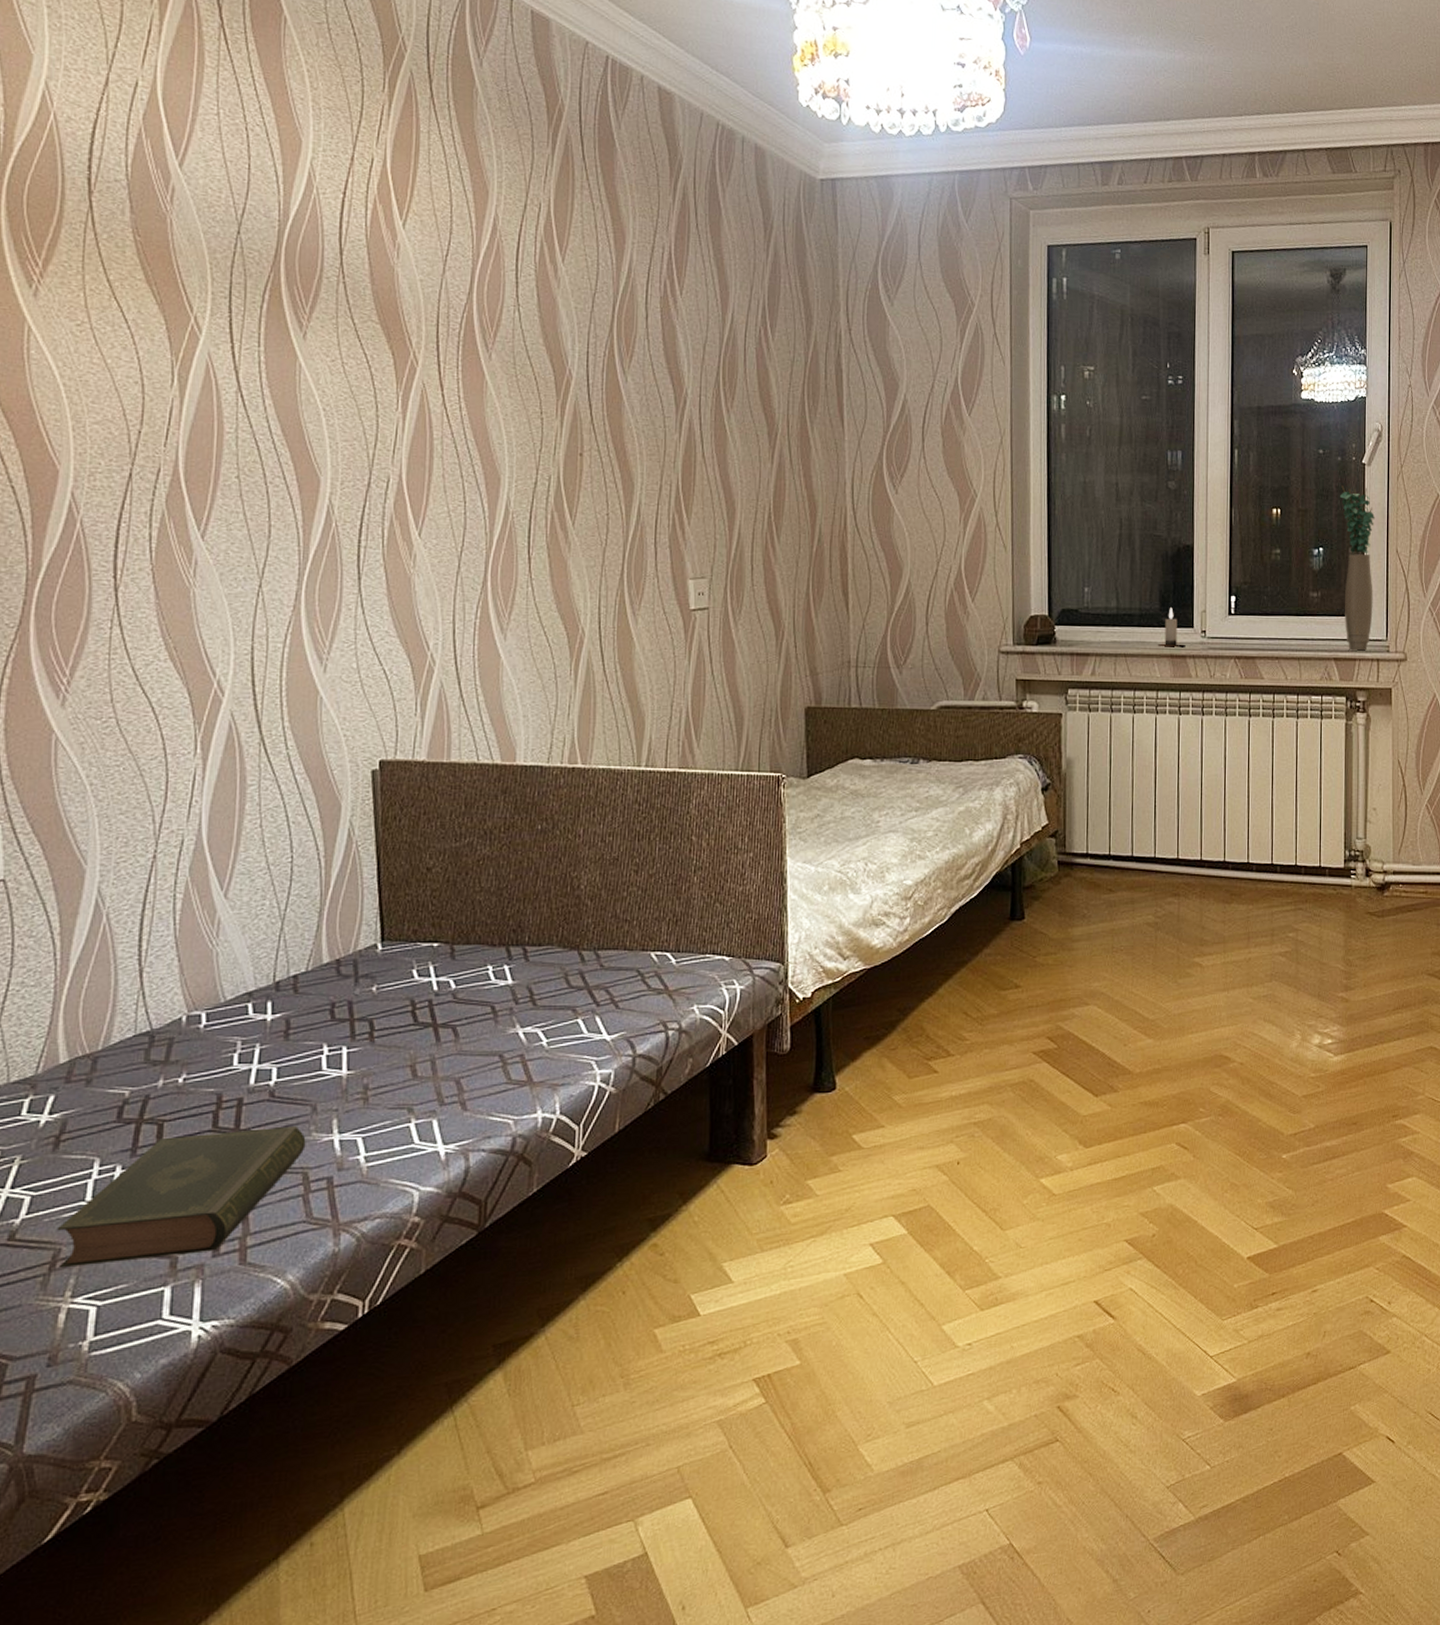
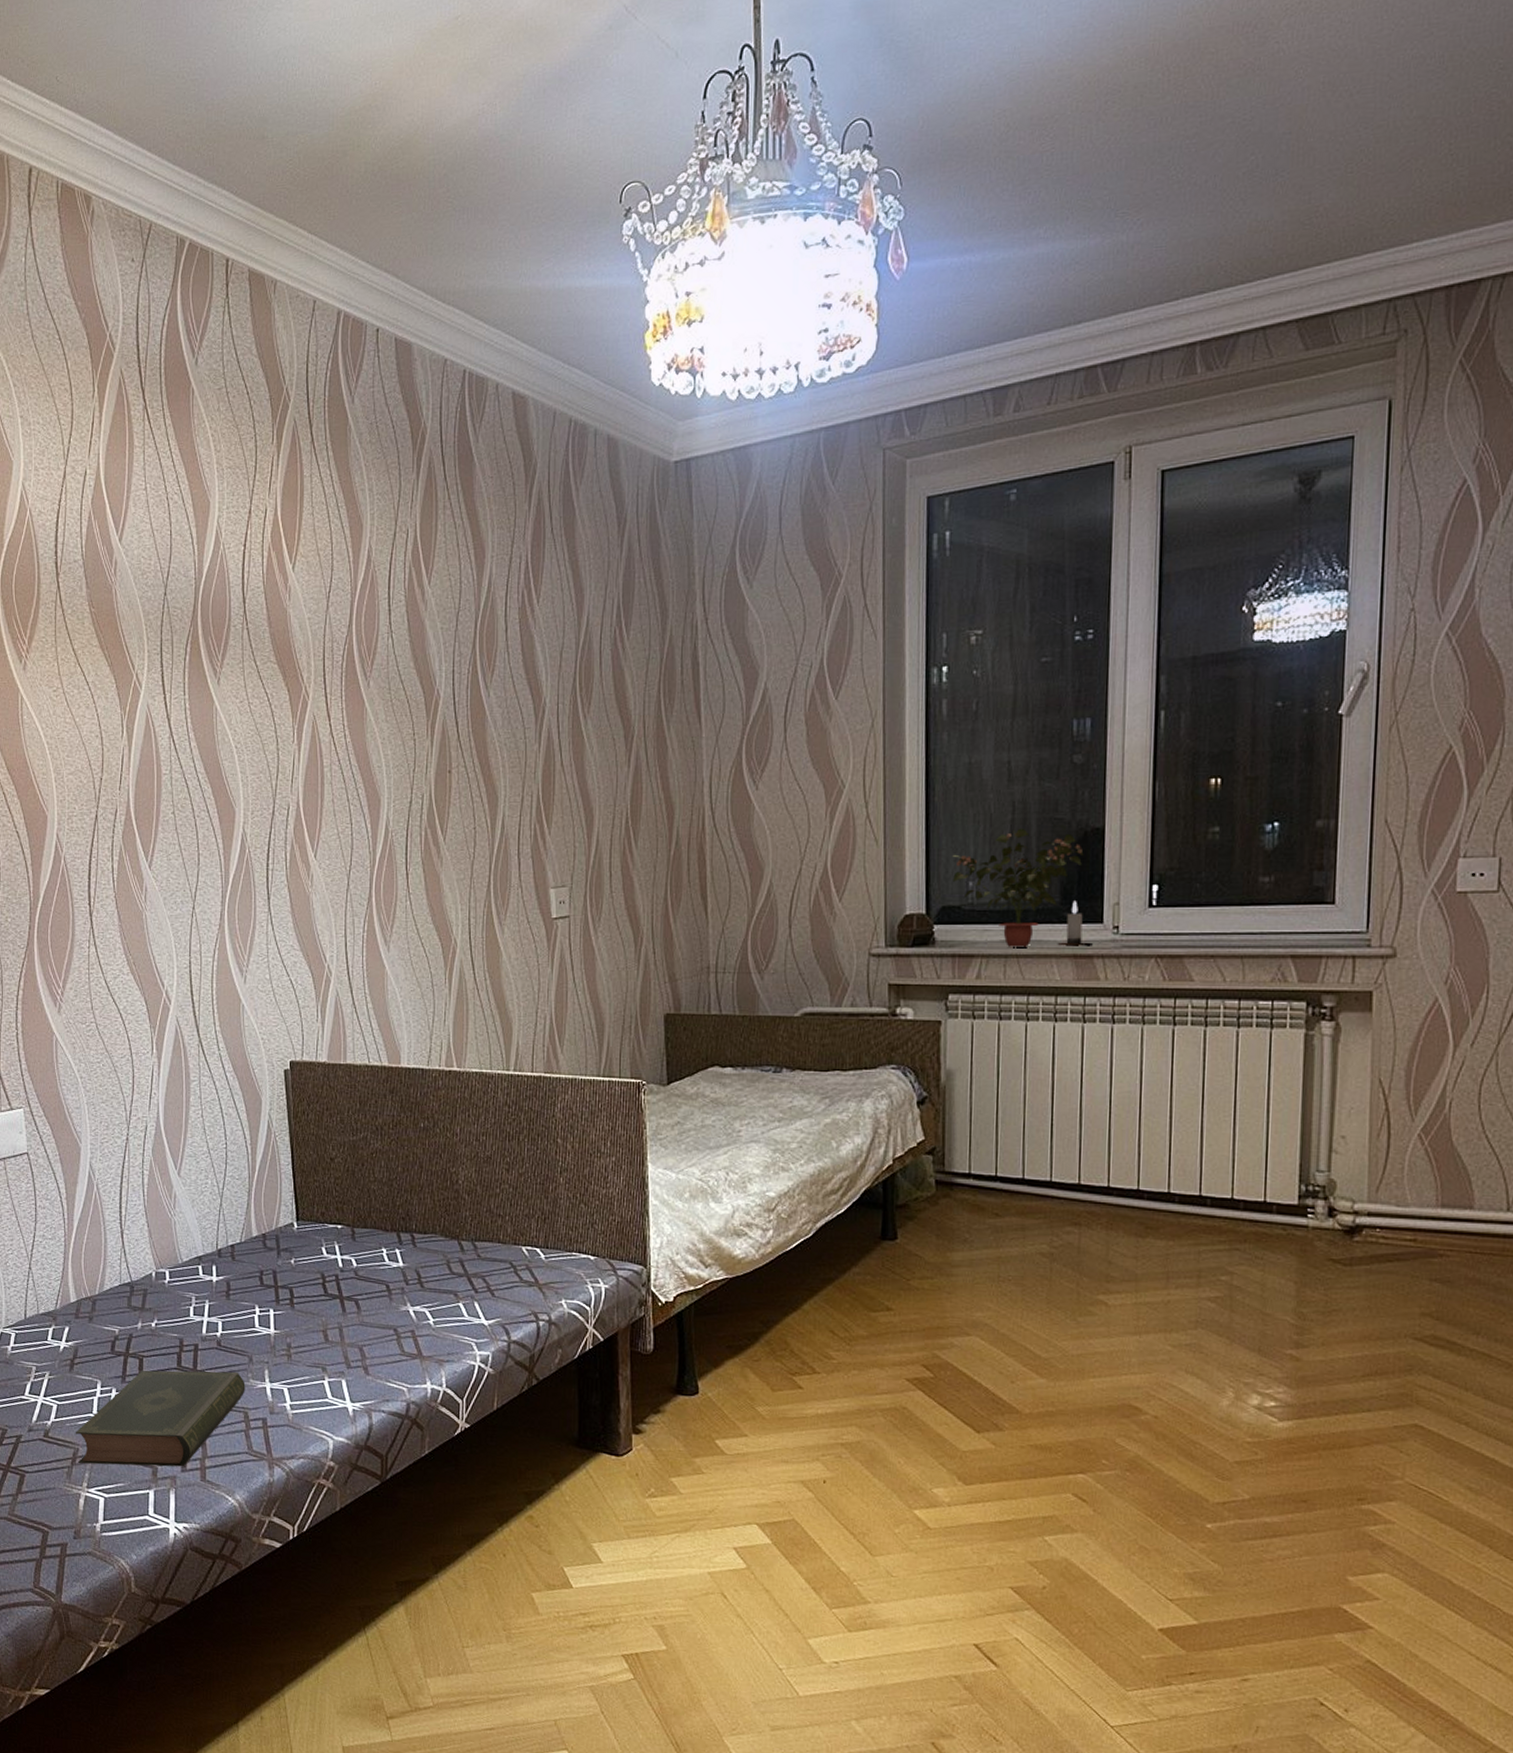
potted plant: none [1071,542,1178,647] -> present [952,828,1084,947]
vase: present [1340,484,1376,651] -> none [1305,742,1356,946]

